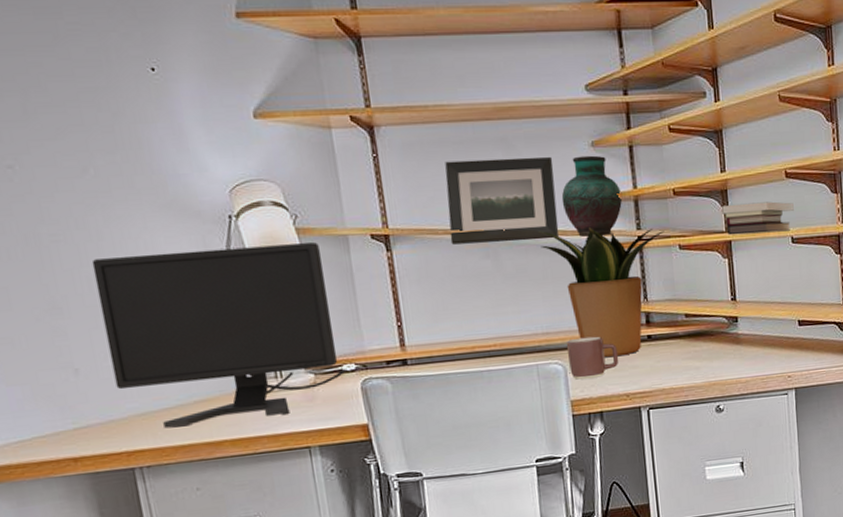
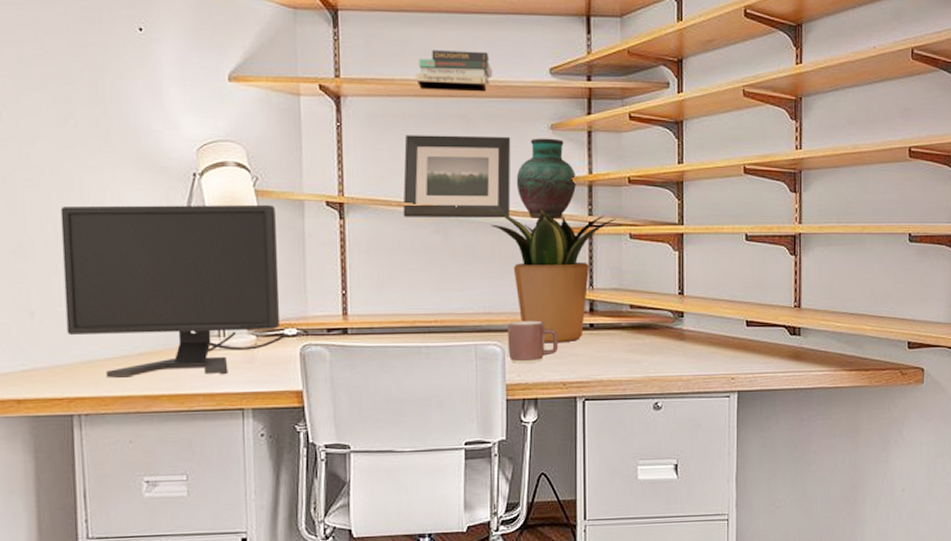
books: none [449,72,528,115] -> present [416,50,493,92]
books: present [721,201,794,236] -> none [675,196,750,228]

